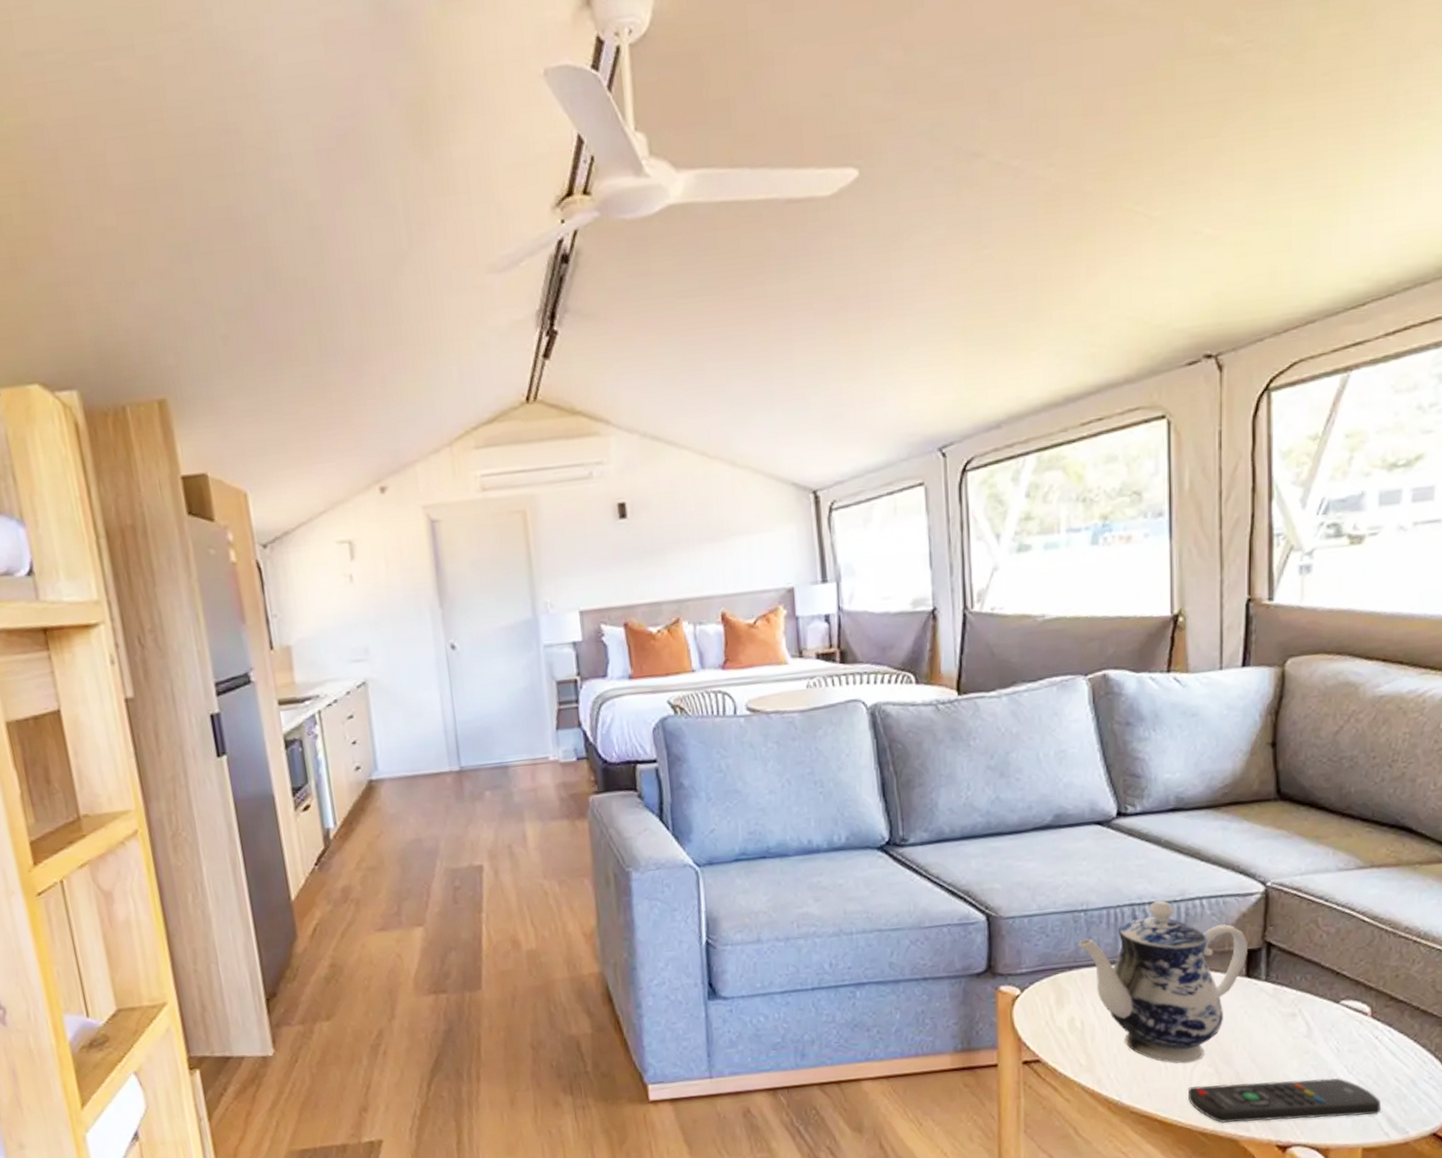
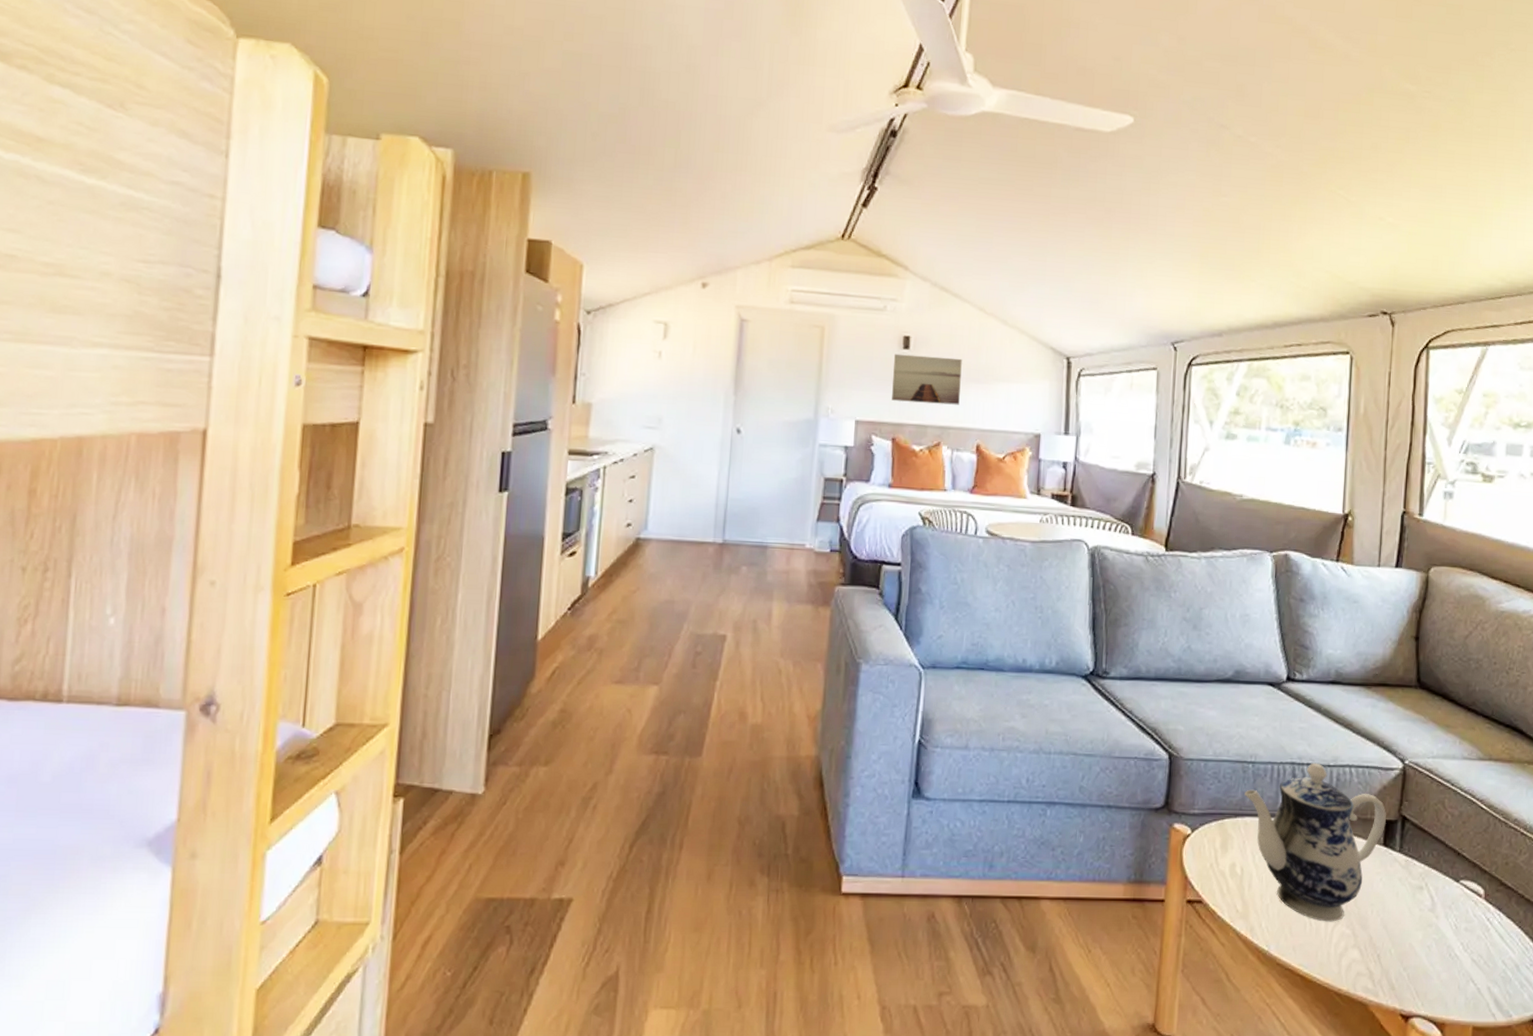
wall art: none [610,517,694,581] -> present [892,353,962,405]
remote control: present [1188,1078,1382,1123] -> none [1327,945,1490,995]

